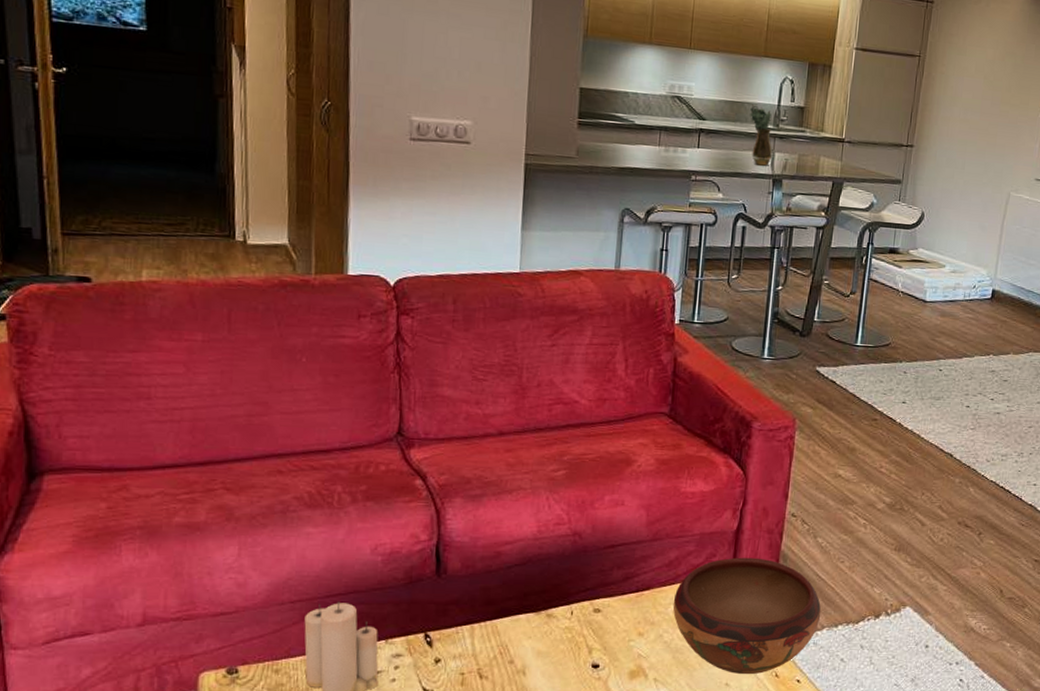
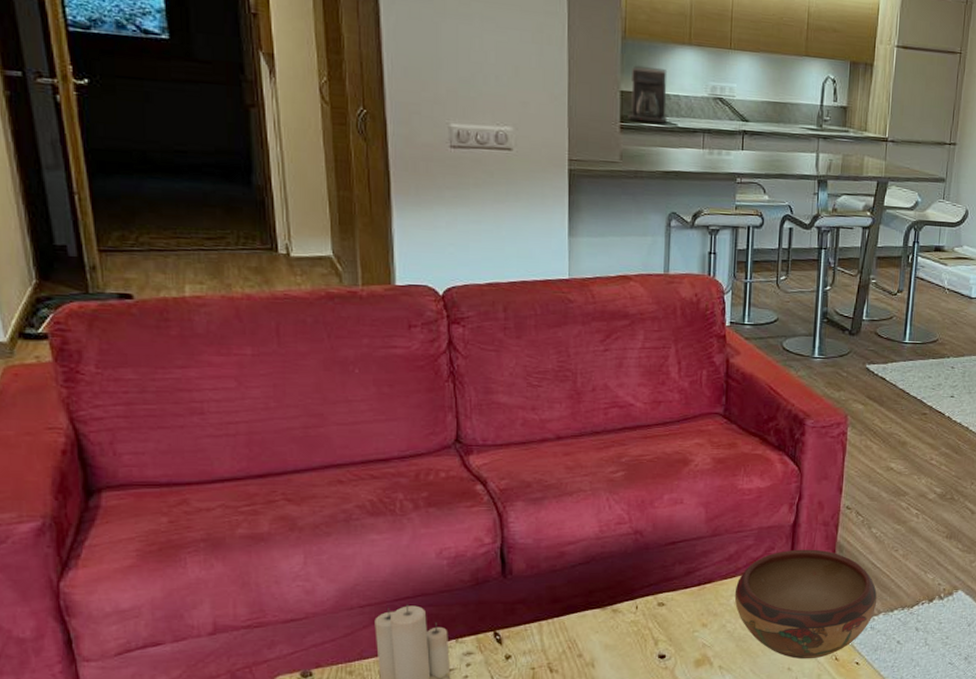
coffee maker: none [586,63,627,121] -> present [628,65,668,124]
vase: present [750,104,773,166] -> none [793,105,817,167]

